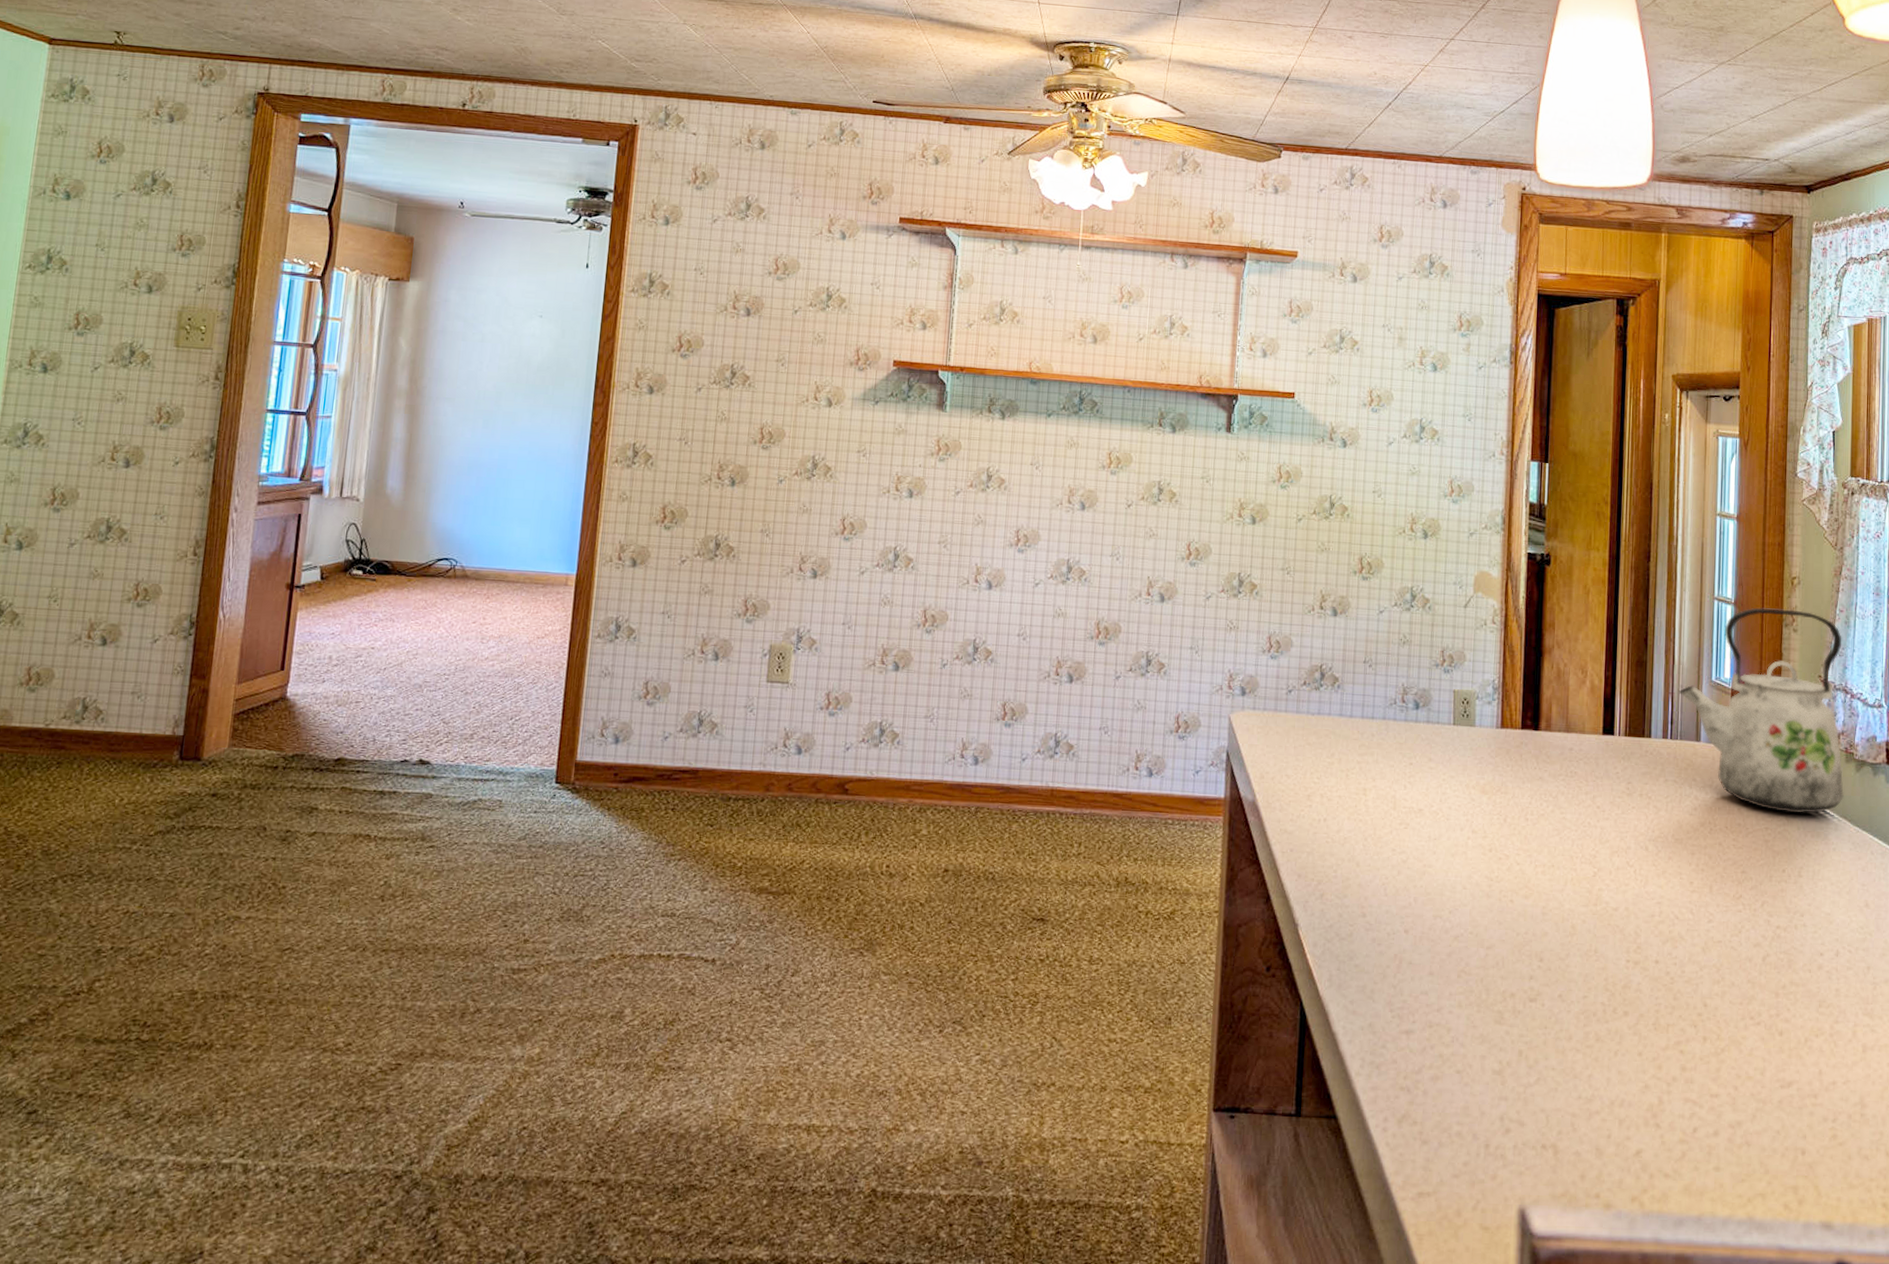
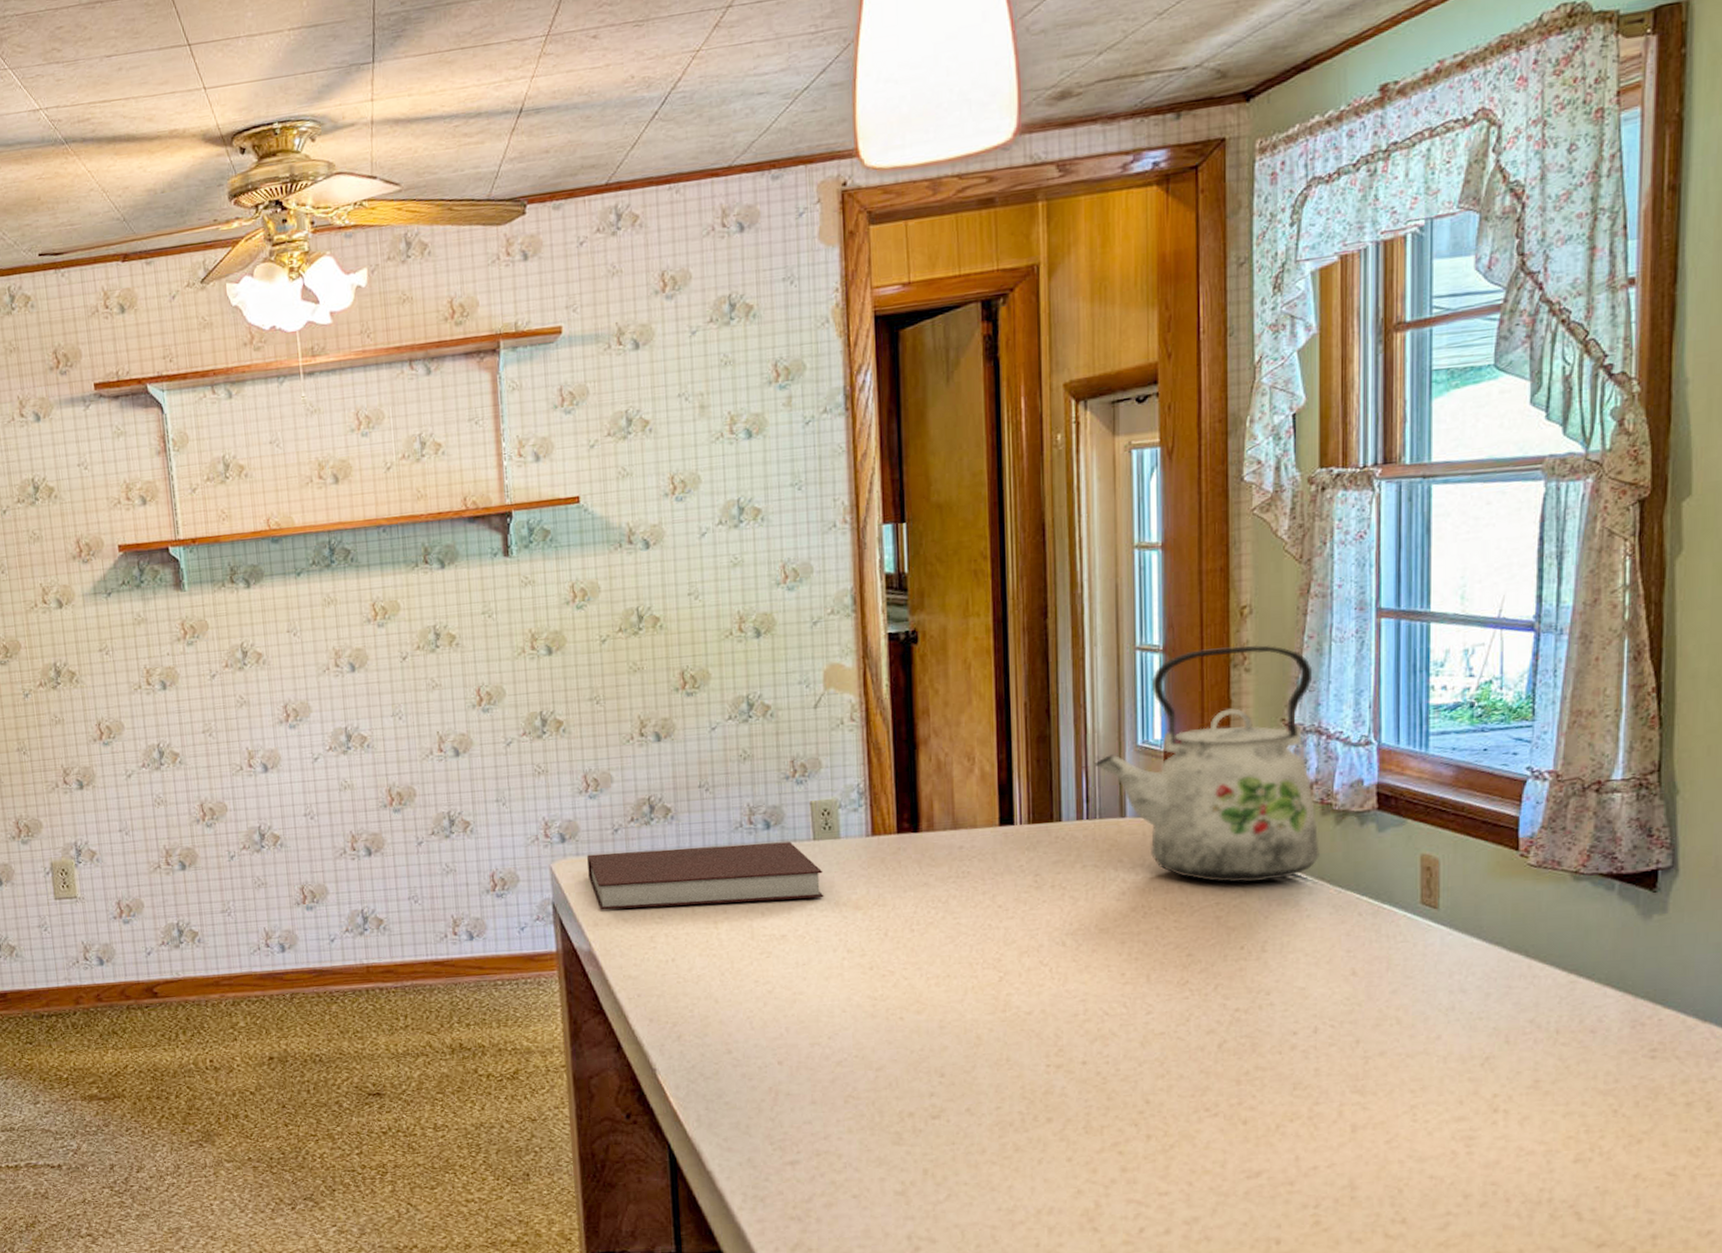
notebook: none [1261,710,1459,779] -> present [587,841,824,910]

